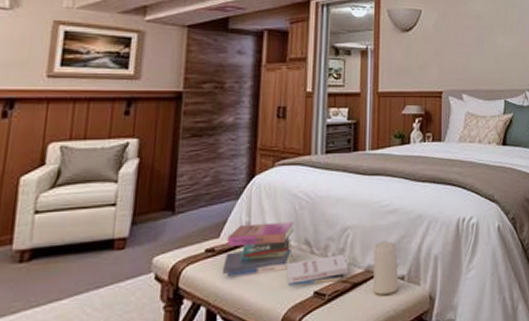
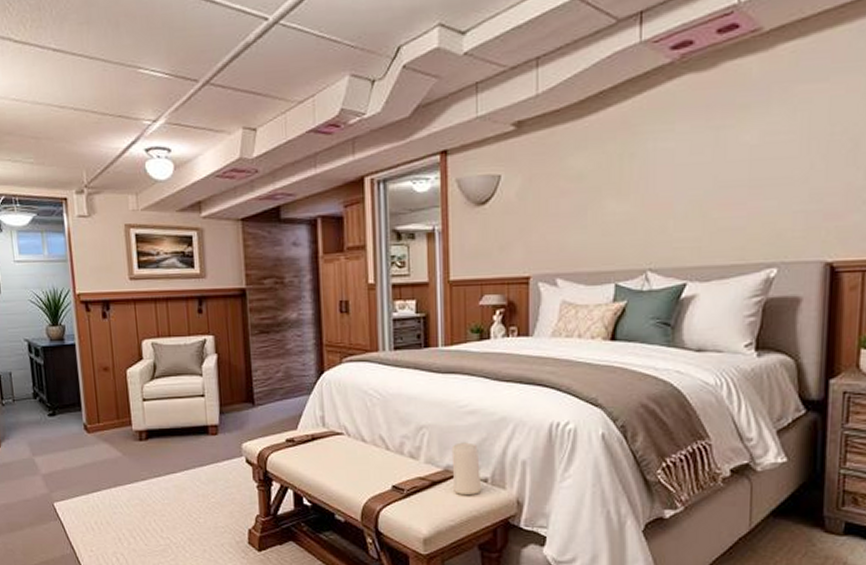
books: present [223,221,294,277] -> none [303,418,368,465]
books: present [286,255,349,286] -> none [364,453,427,478]

